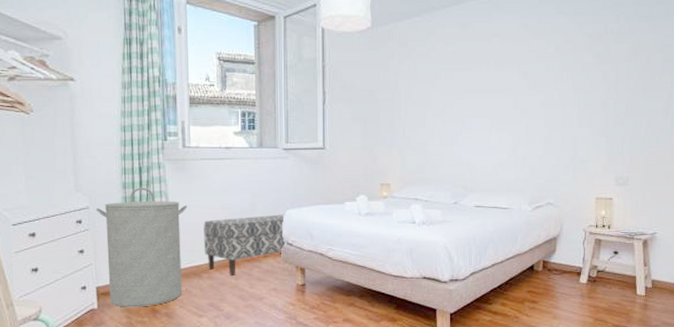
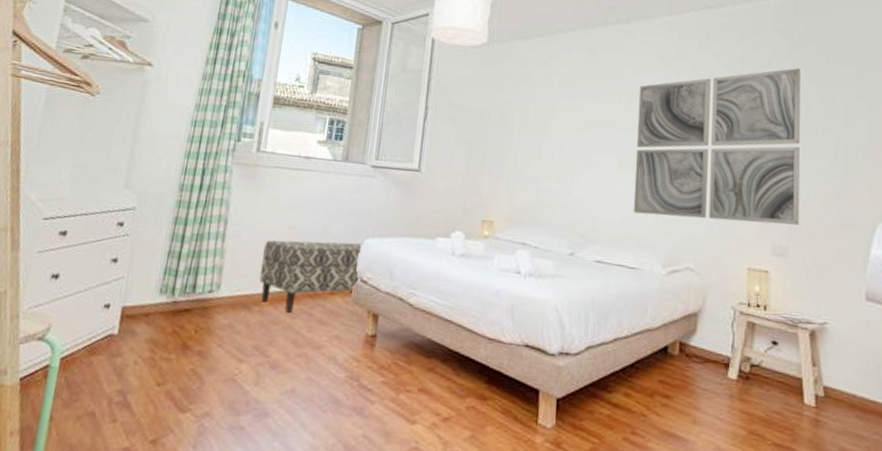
laundry hamper: present [96,187,188,308] -> none [135,191,250,340]
wall art: none [504,21,643,163] -> present [633,67,801,225]

